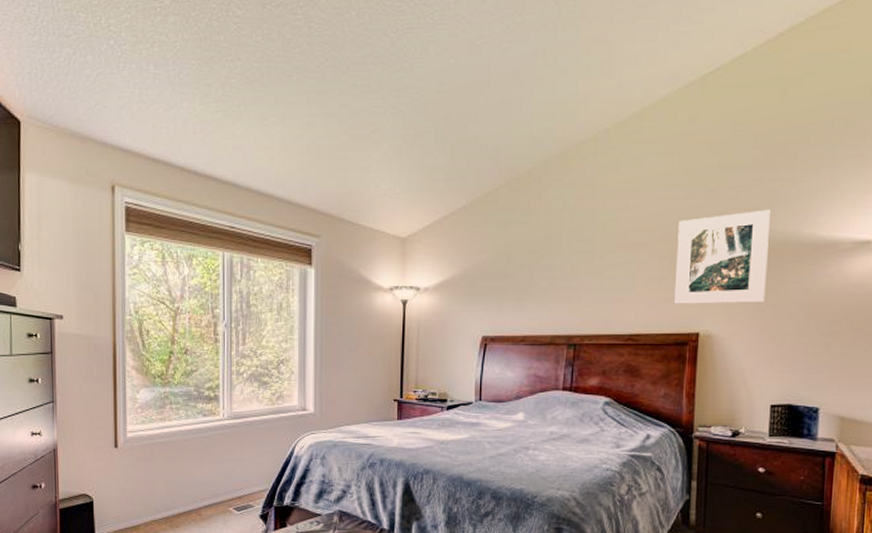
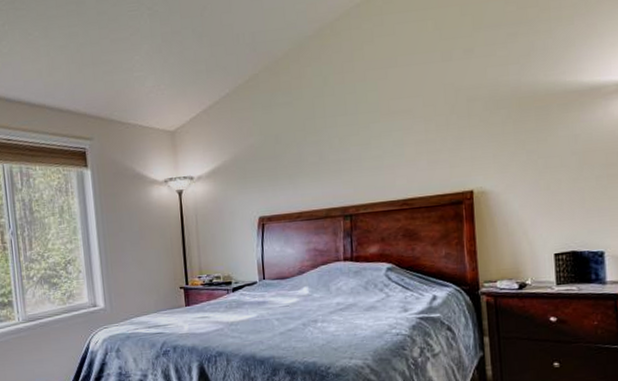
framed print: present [674,209,771,304] -> none [439,62,536,165]

